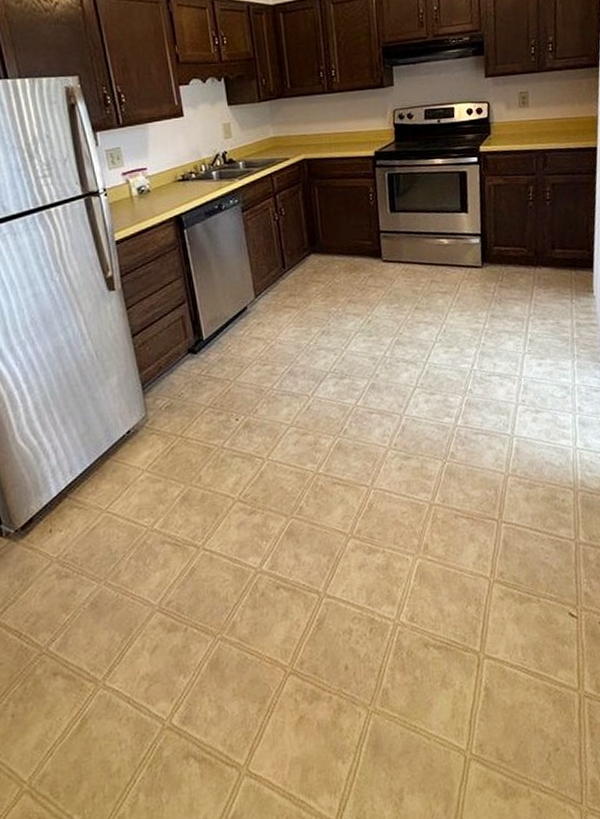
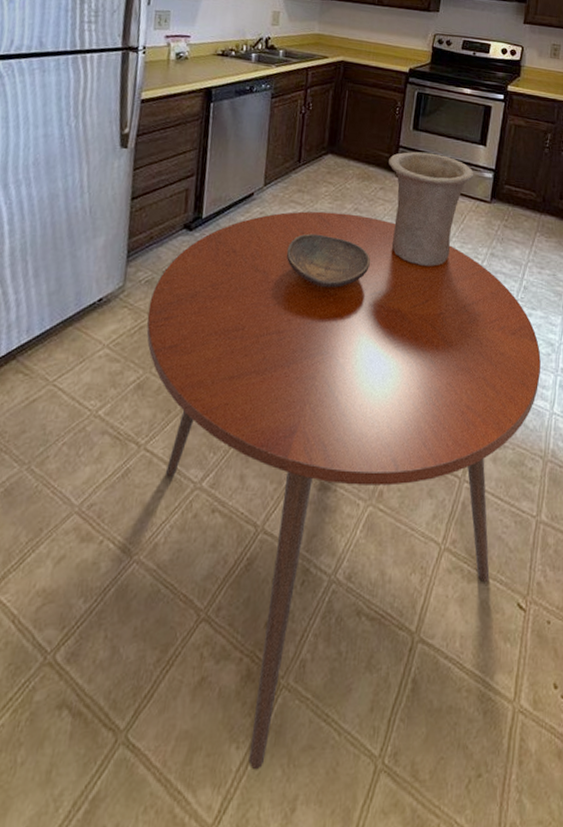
dining table: none [174,305,559,777] -> present [146,211,541,771]
decorative bowl: none [291,331,374,380] -> present [286,233,370,288]
vase: none [372,231,461,341] -> present [388,151,474,266]

